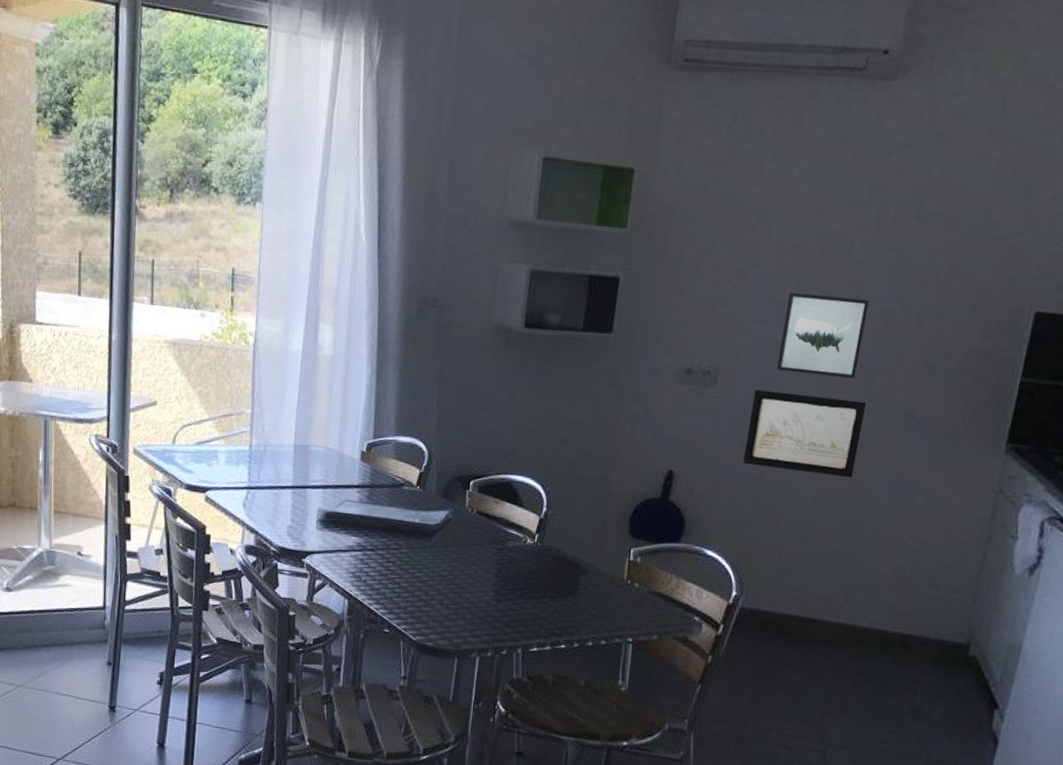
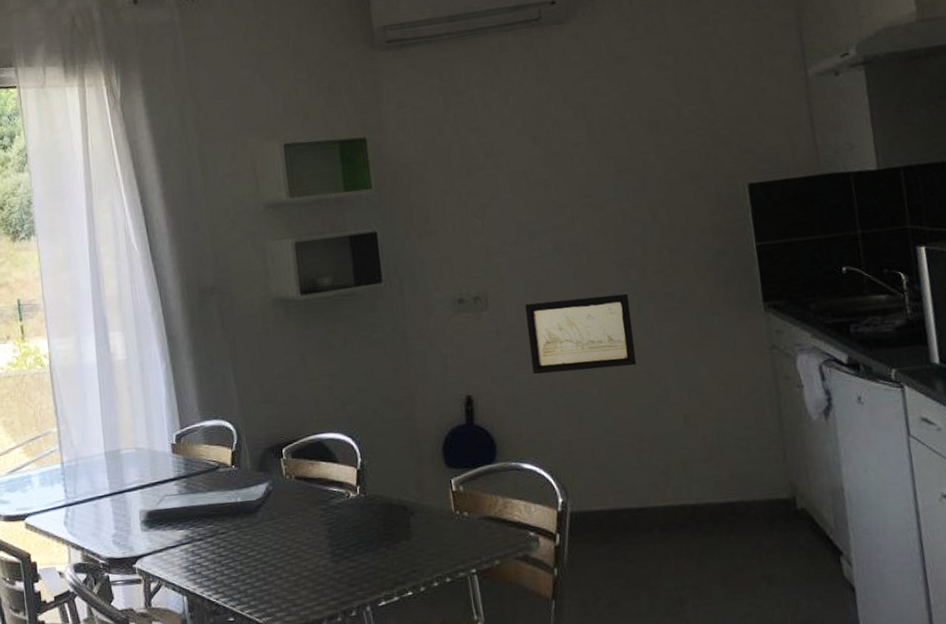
wall art: present [776,293,870,378] -> none [531,204,611,283]

